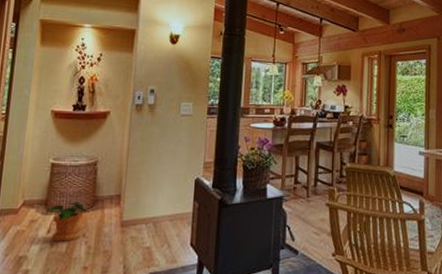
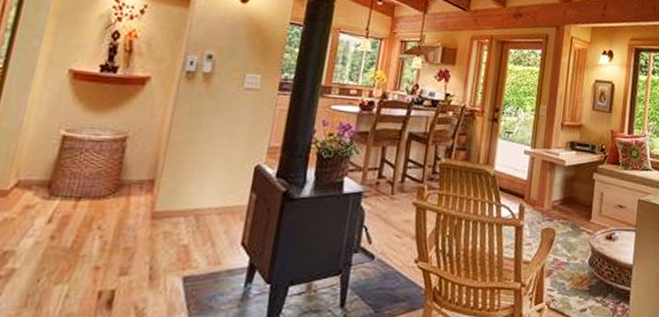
potted plant: present [47,202,86,243] -> none [50,185,105,236]

